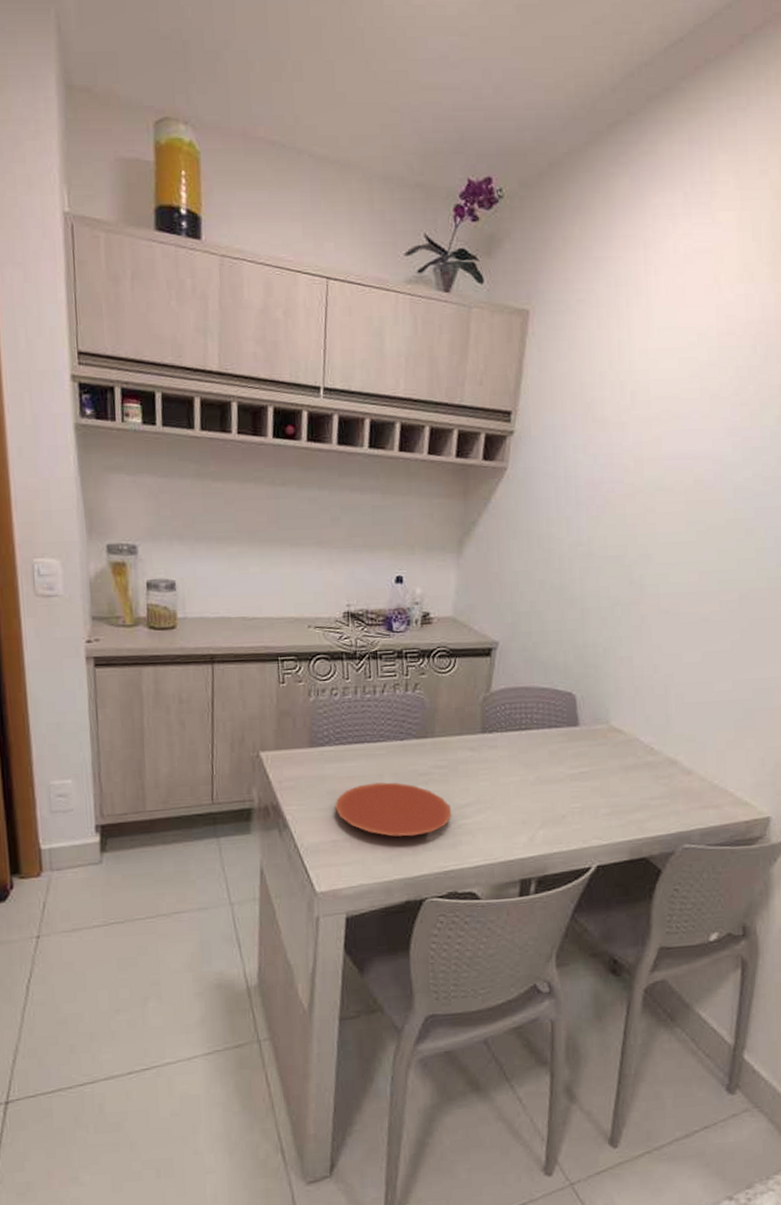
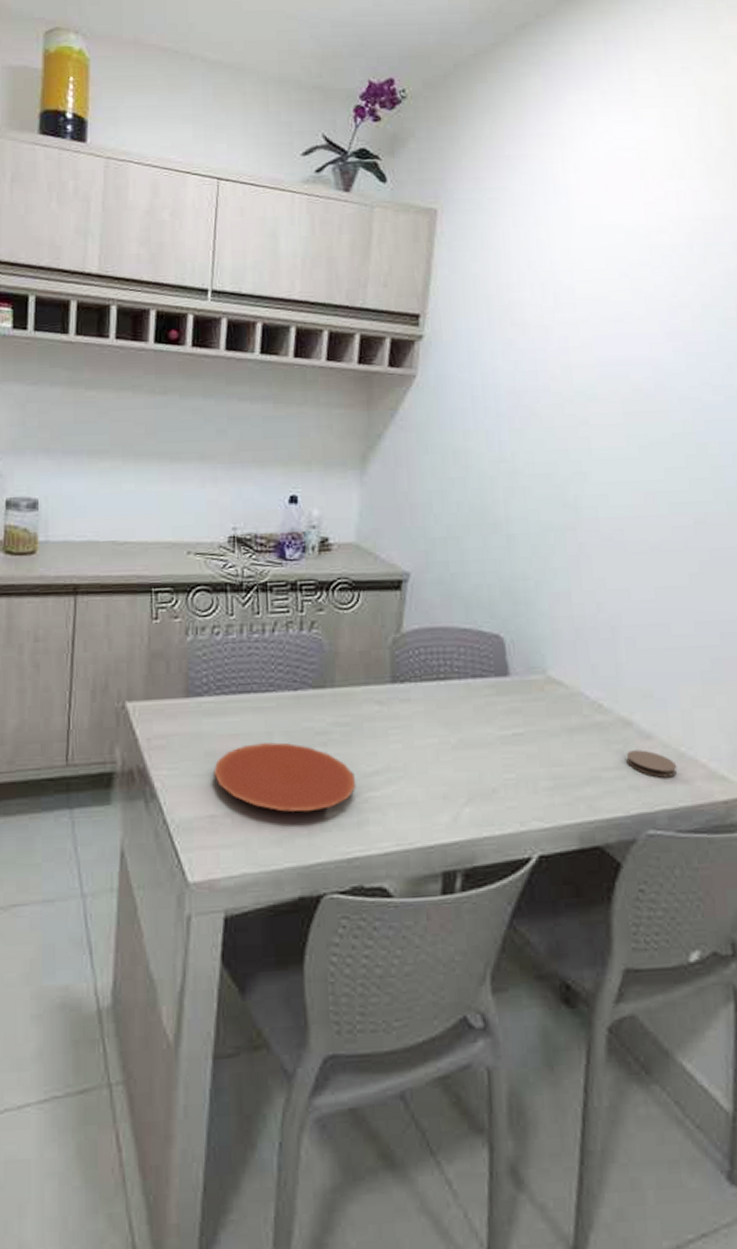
coaster: none [670,783,711,804] -> present [626,750,677,778]

